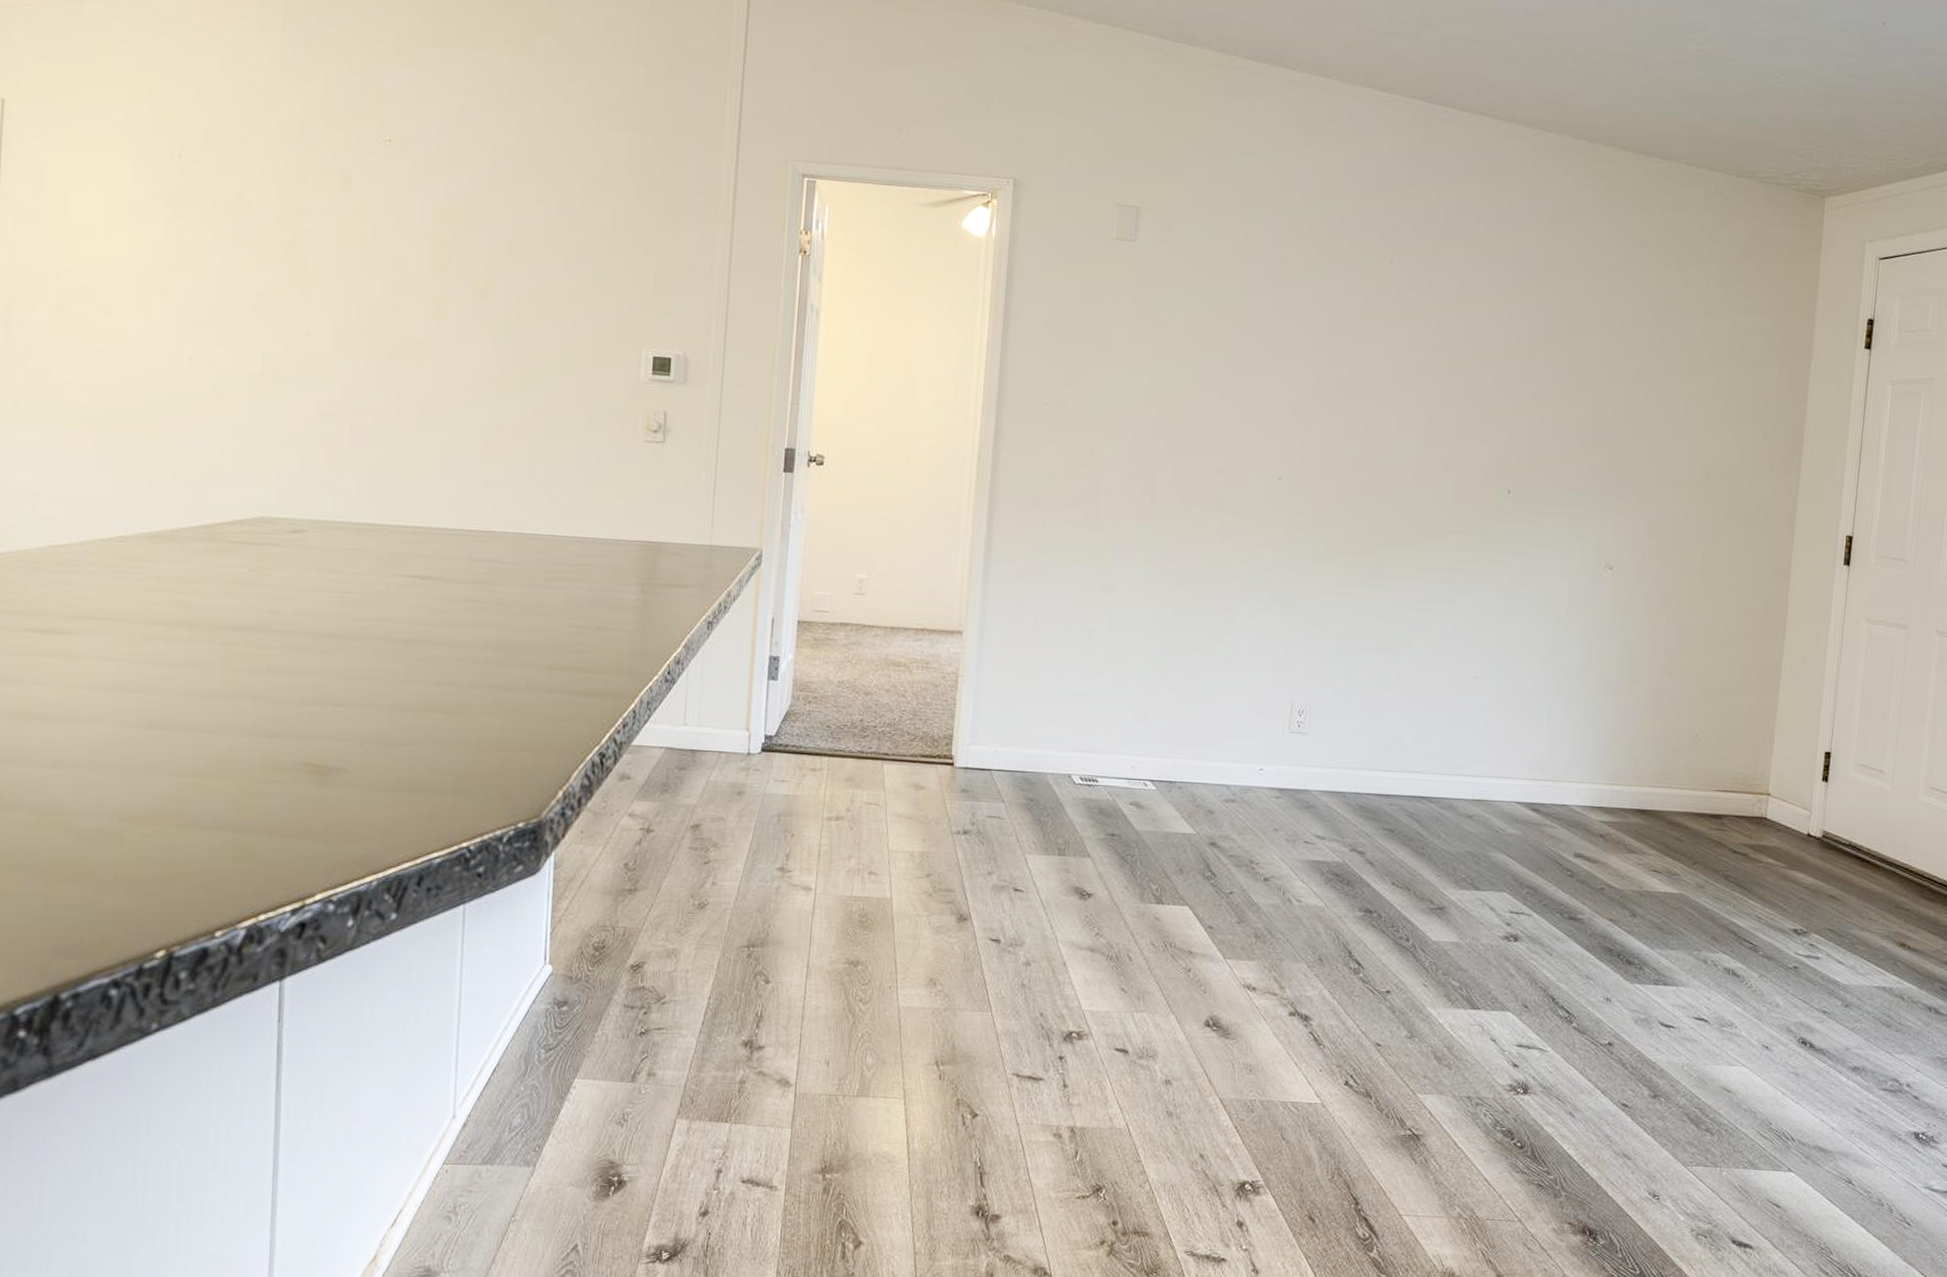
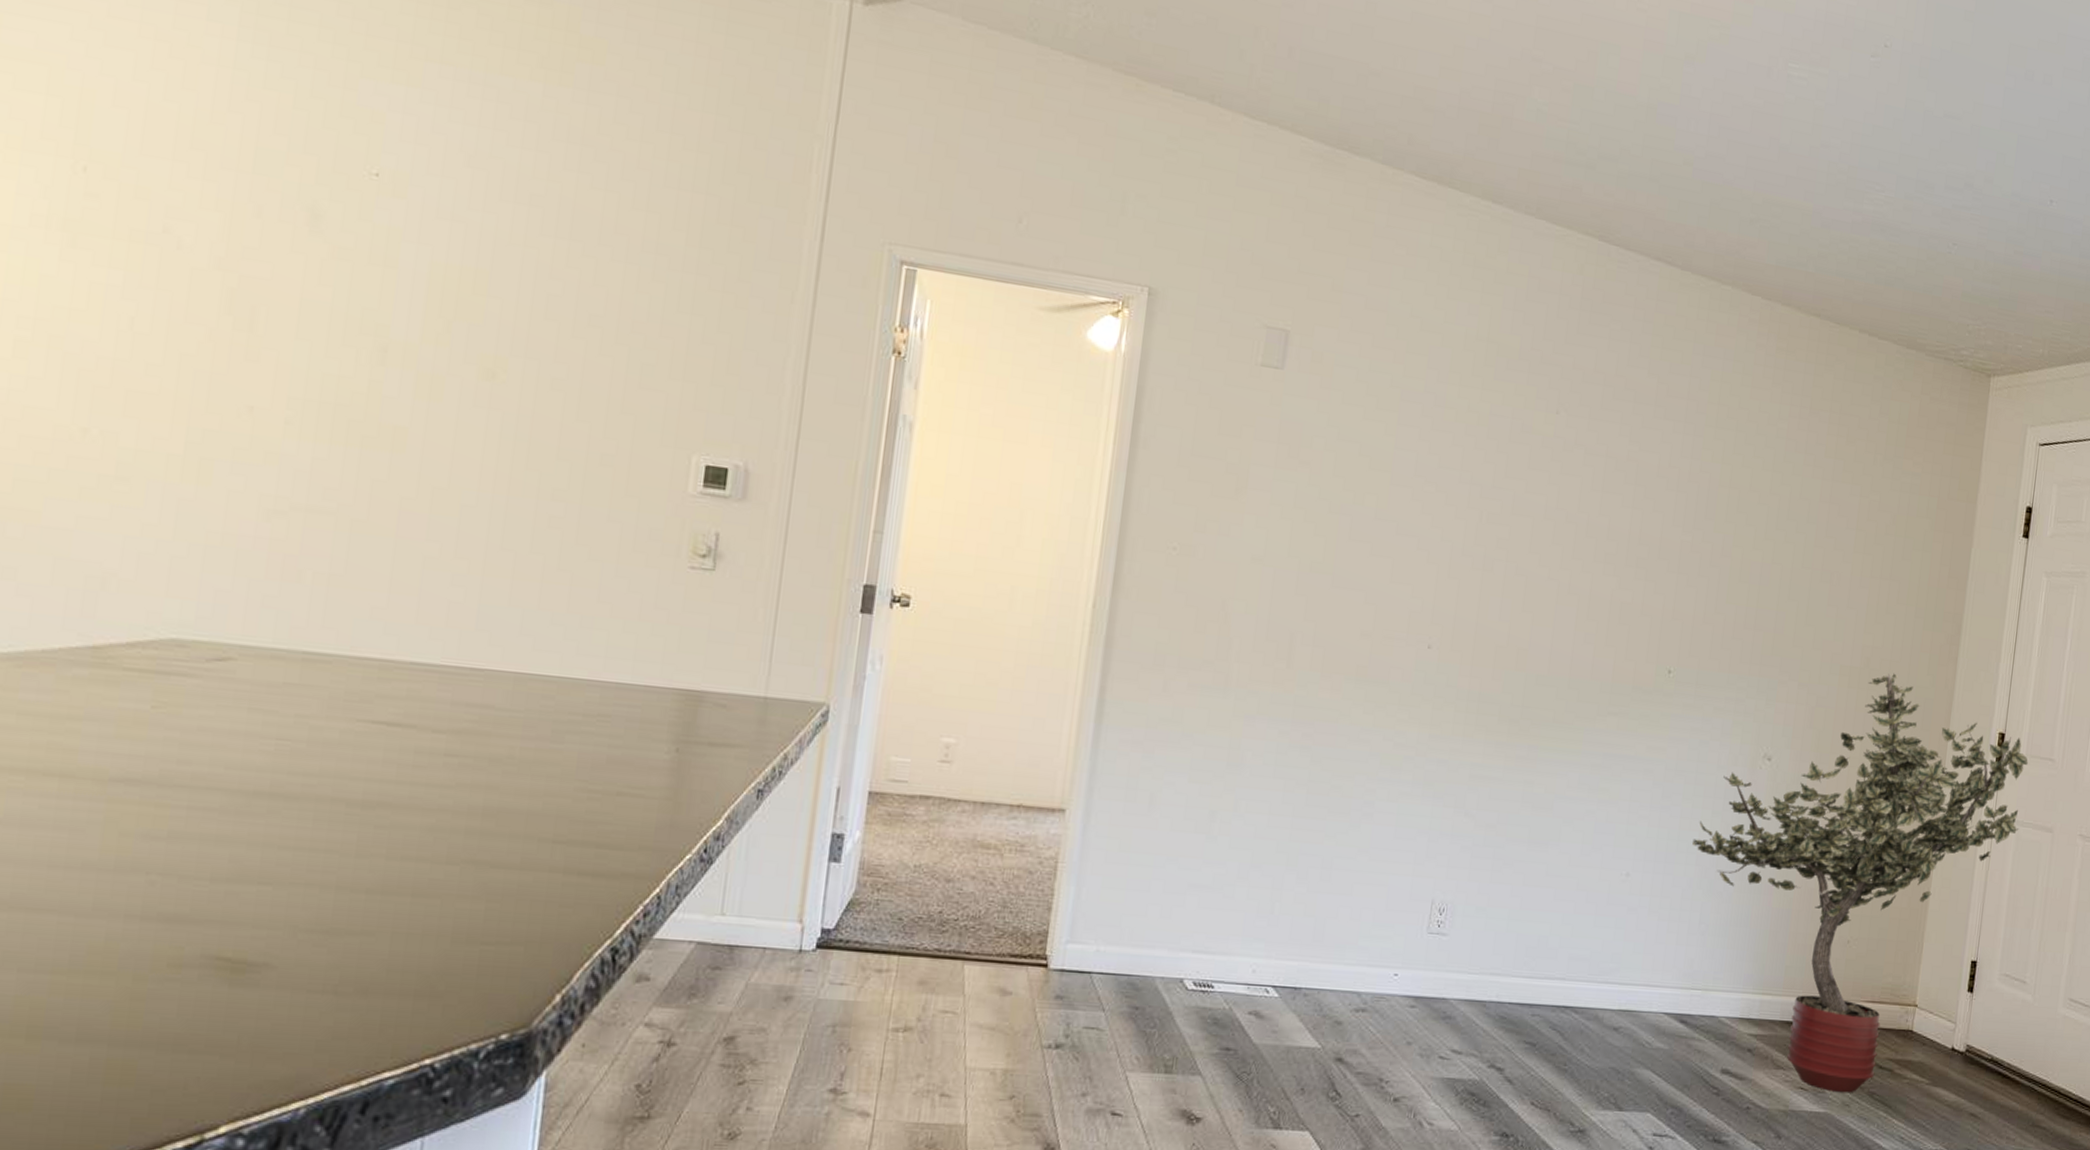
potted tree: none [1538,483,1878,876] -> present [1692,673,2028,1093]

